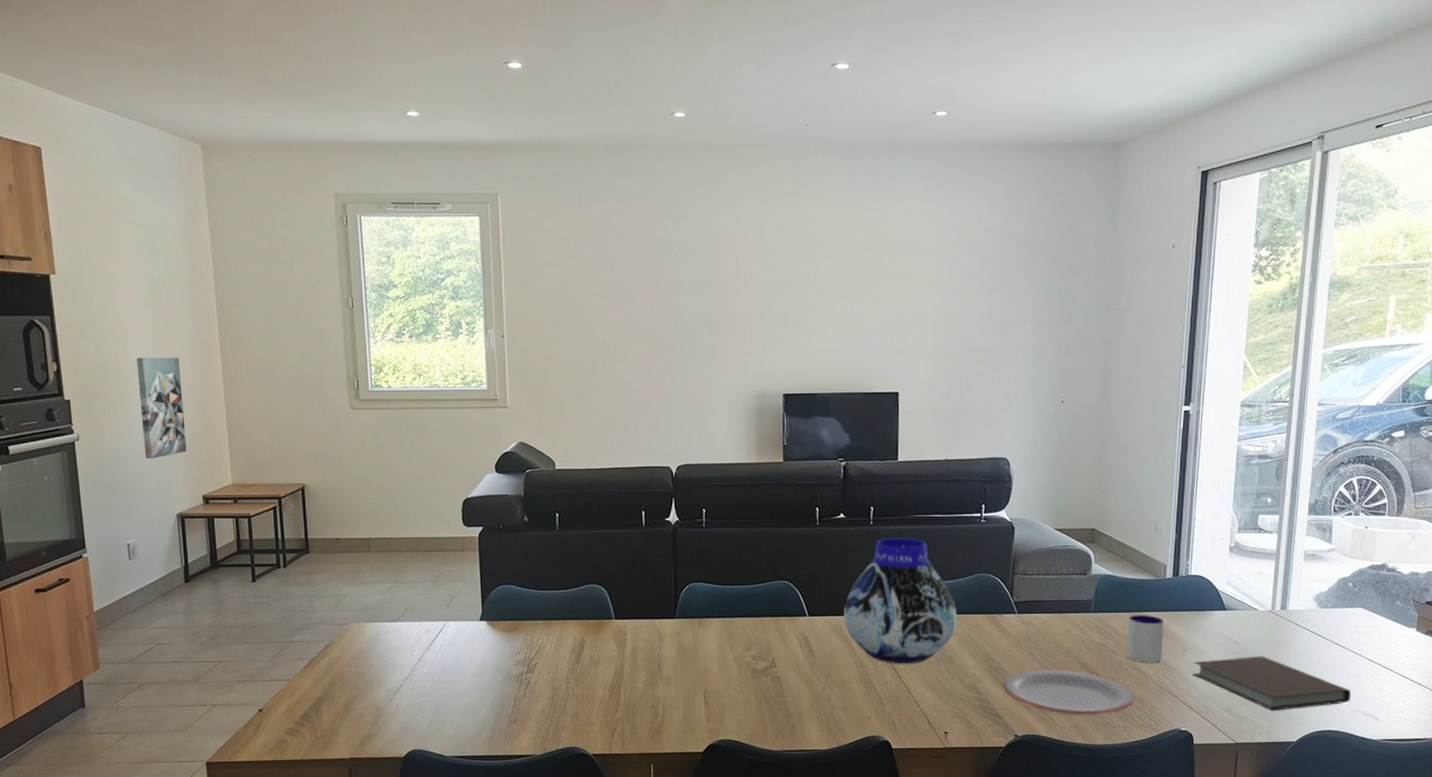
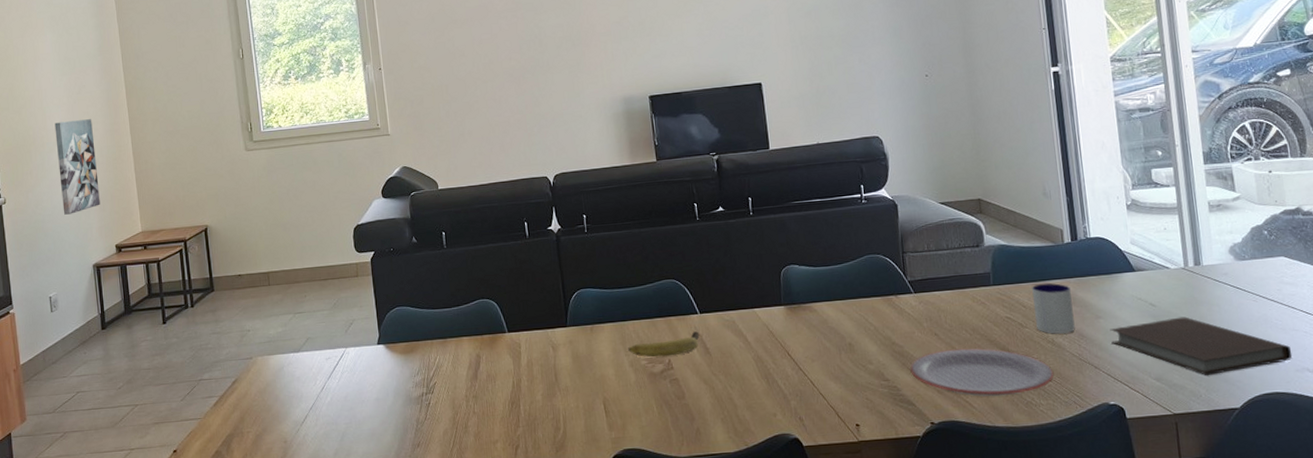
fruit: none [734,633,806,655] -> present [628,331,700,358]
vase: present [844,537,957,664] -> none [734,225,853,356]

